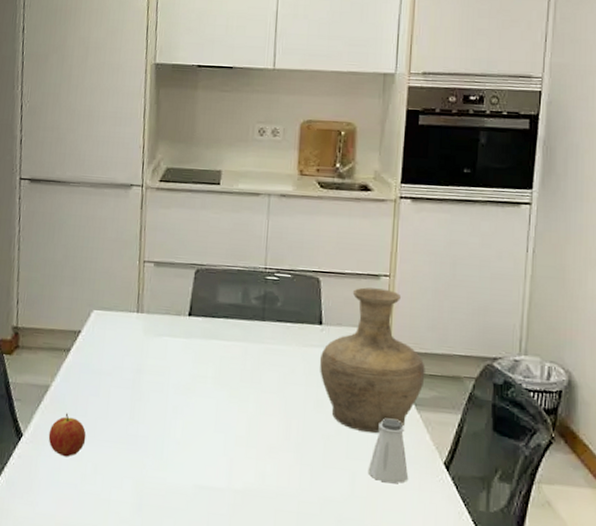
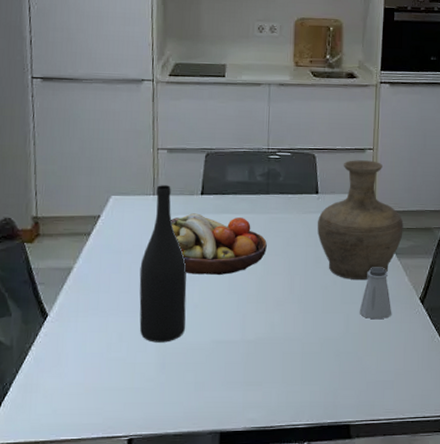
fruit: present [48,413,86,457] -> none [73,291,110,330]
wine bottle: none [116,302,170,481] -> present [139,185,187,343]
fruit bowl: none [154,336,260,411] -> present [171,213,267,276]

